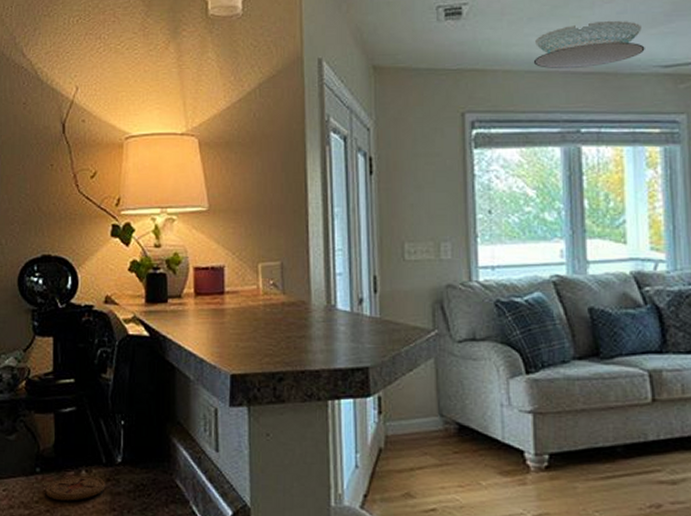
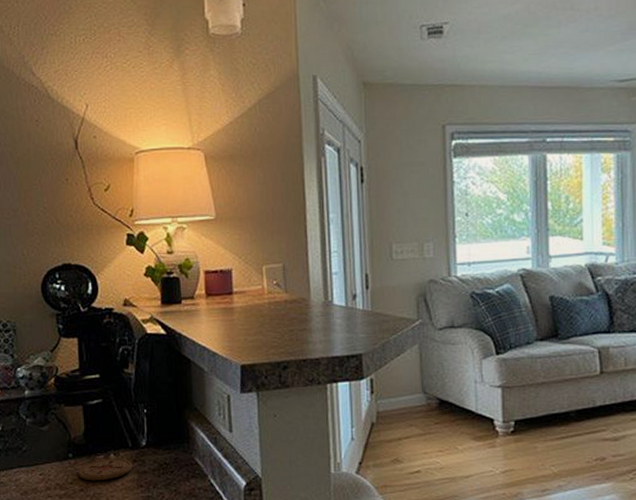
ceiling light: present [533,21,645,68] -> none [506,39,603,83]

